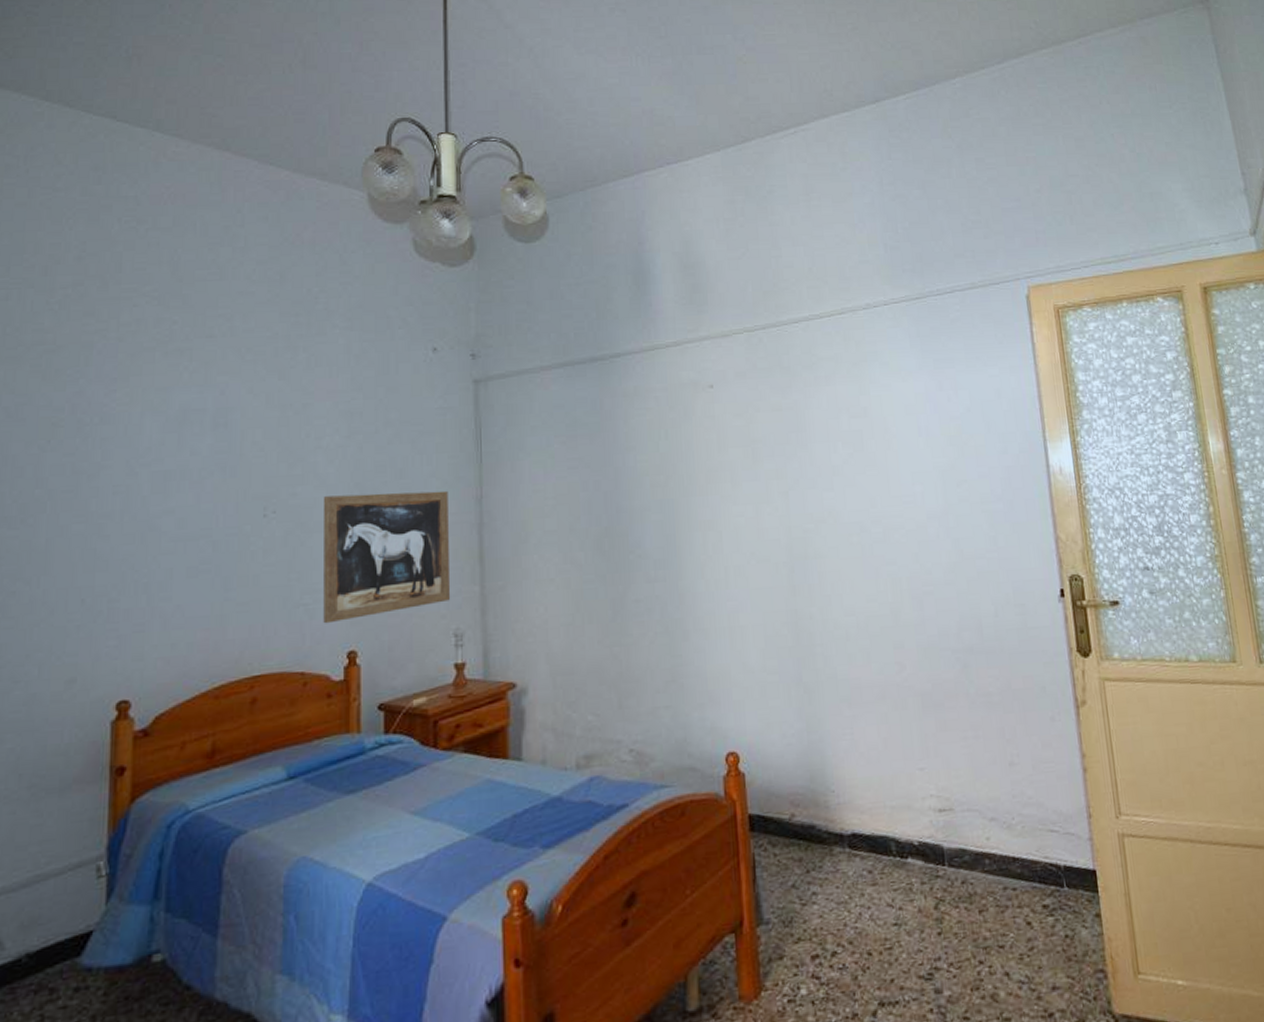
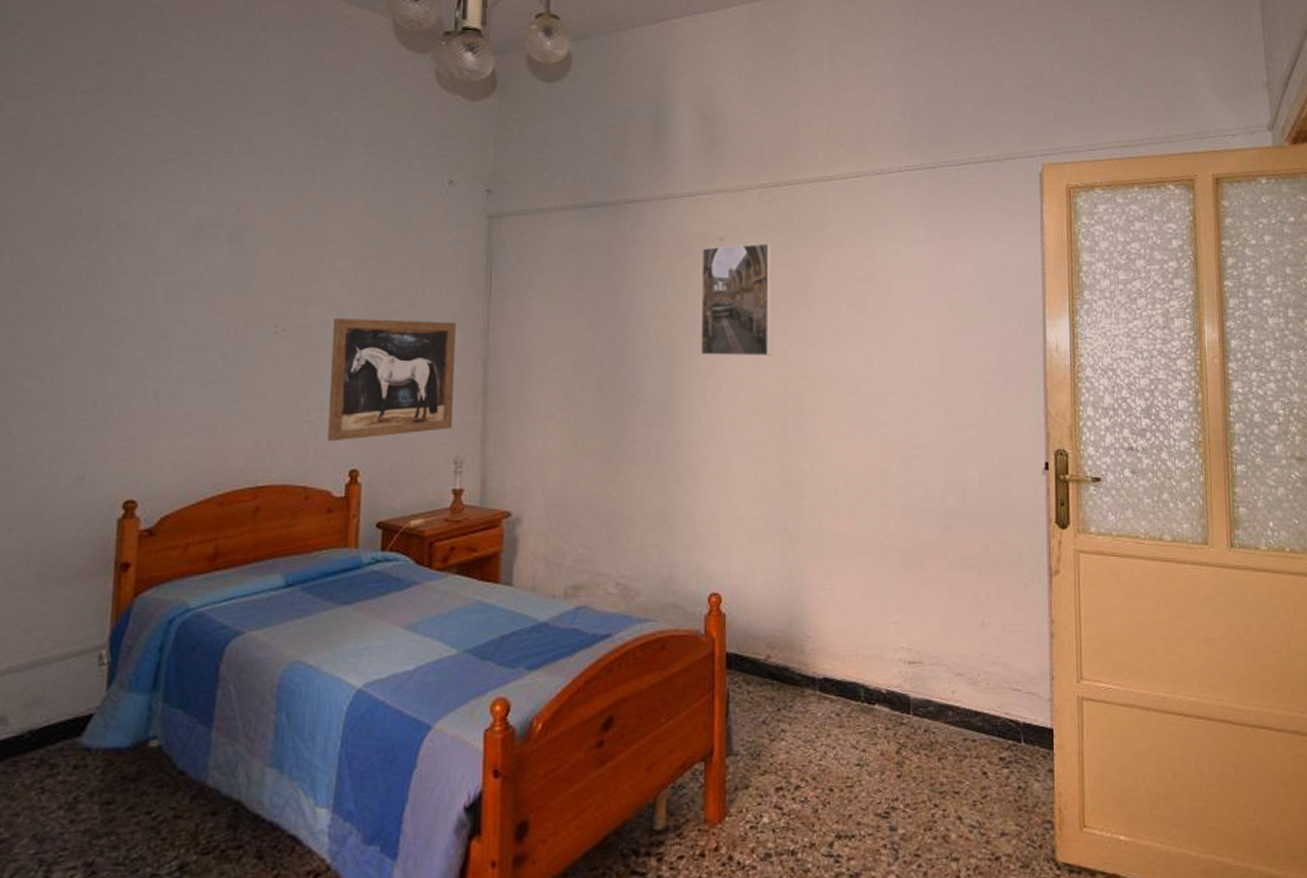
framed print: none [693,386,771,505] -> present [700,242,772,357]

